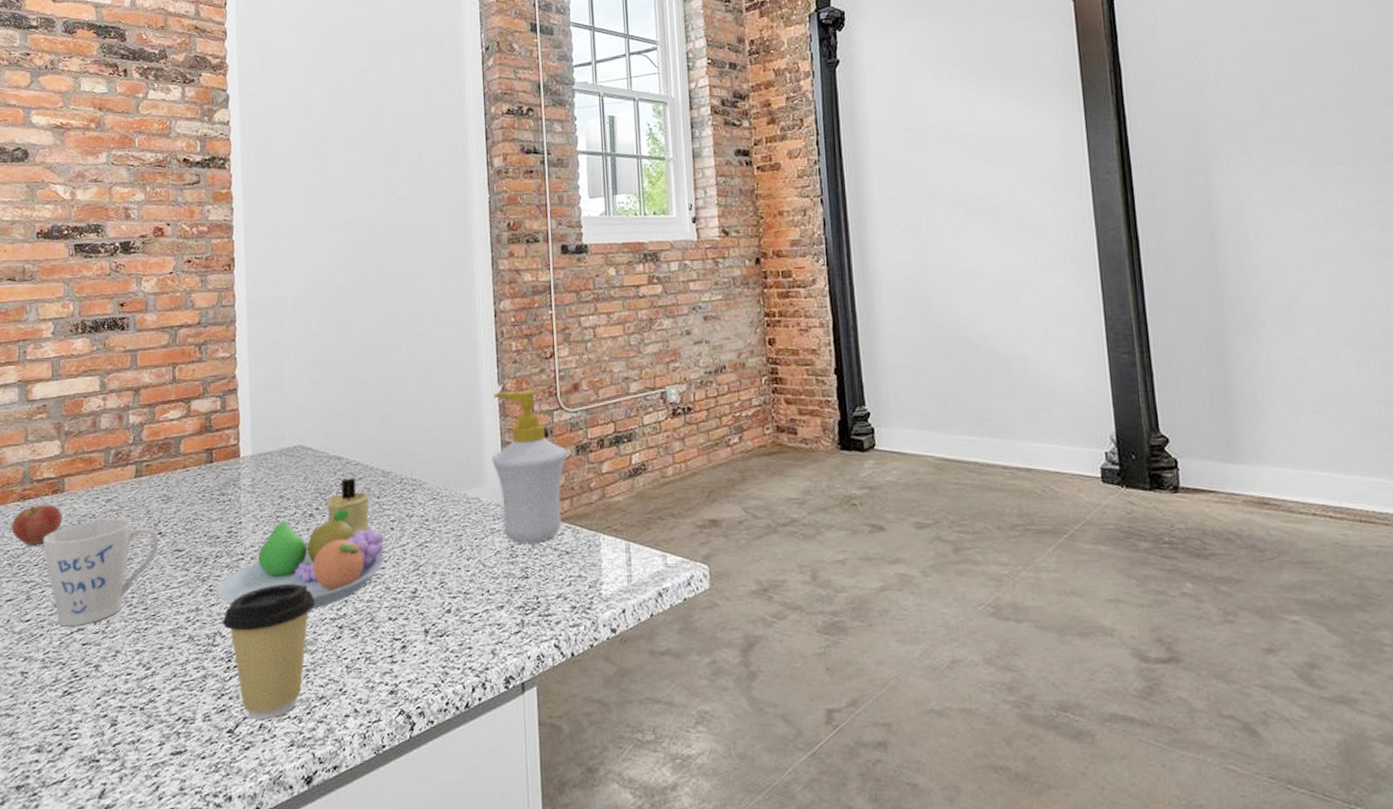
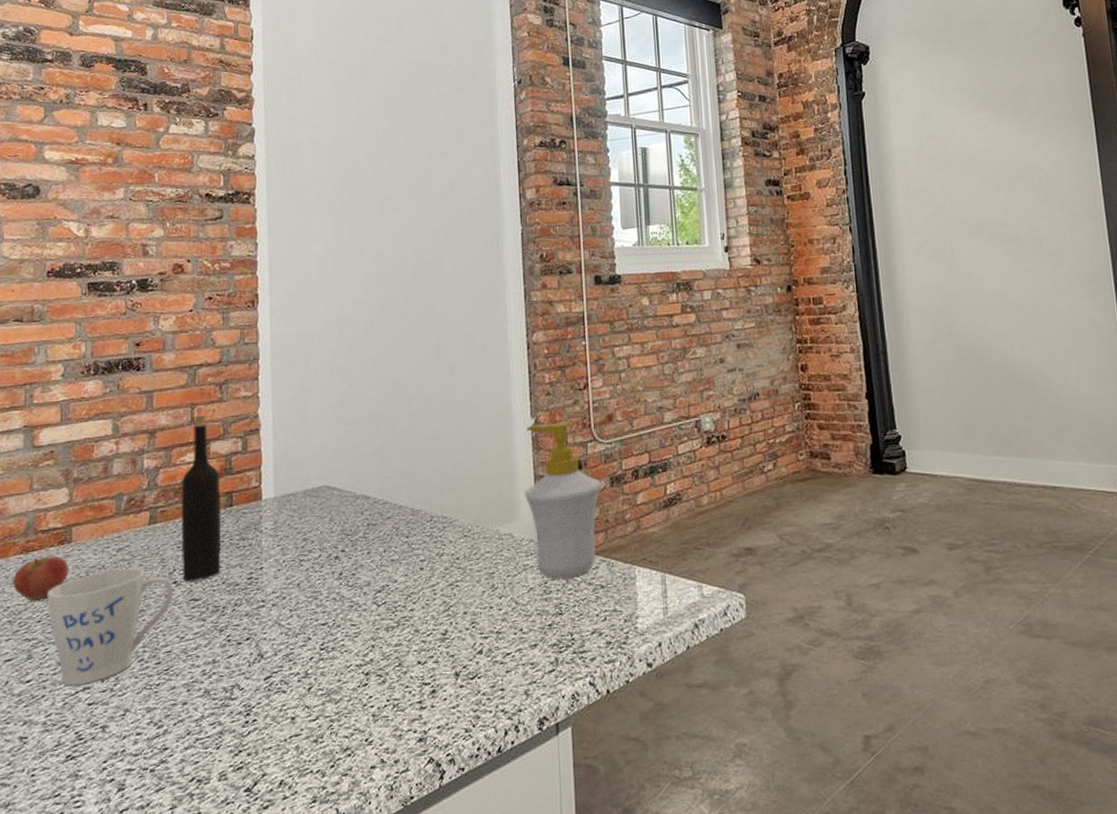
wine bottle: none [164,374,203,534] -> present [181,414,222,582]
fruit bowl: present [215,510,384,609] -> none [234,550,413,655]
coffee cup: present [222,583,316,719] -> none [241,629,341,775]
candle: present [328,478,370,534] -> none [354,518,399,576]

